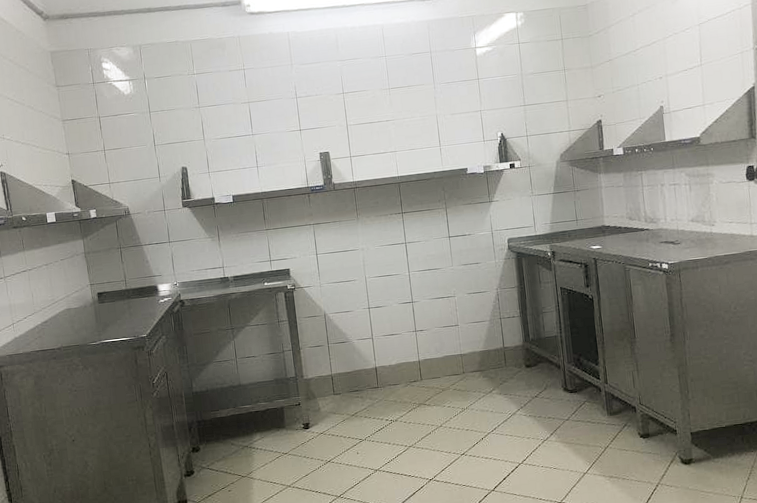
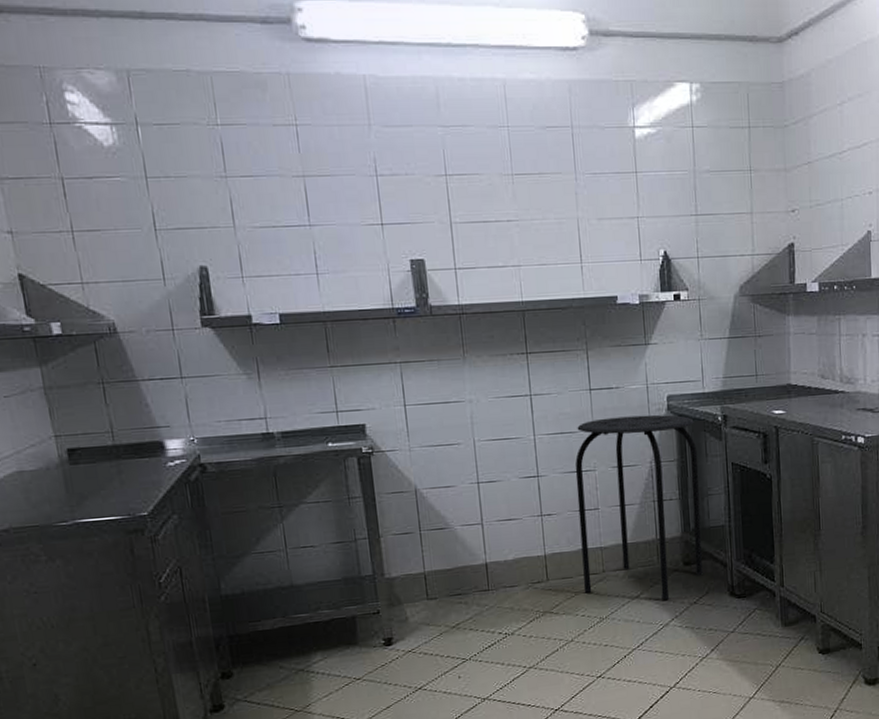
stool: none [439,253,541,394] -> present [575,414,703,600]

